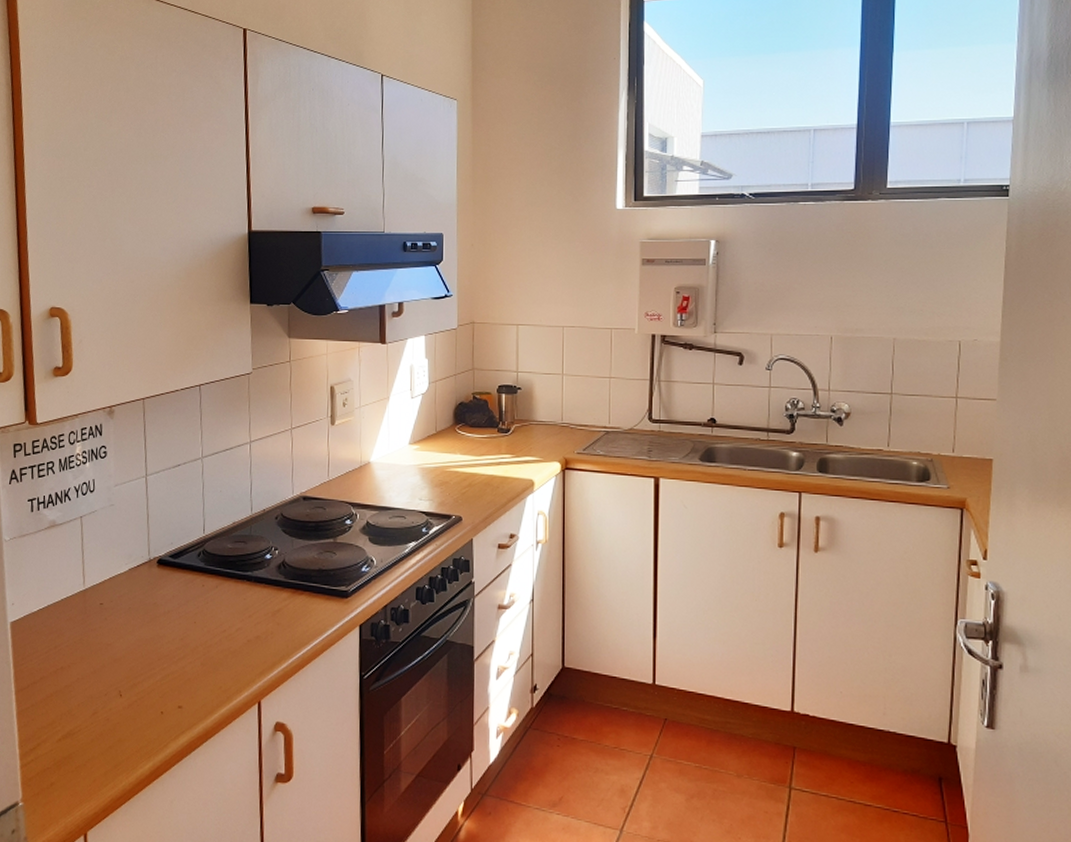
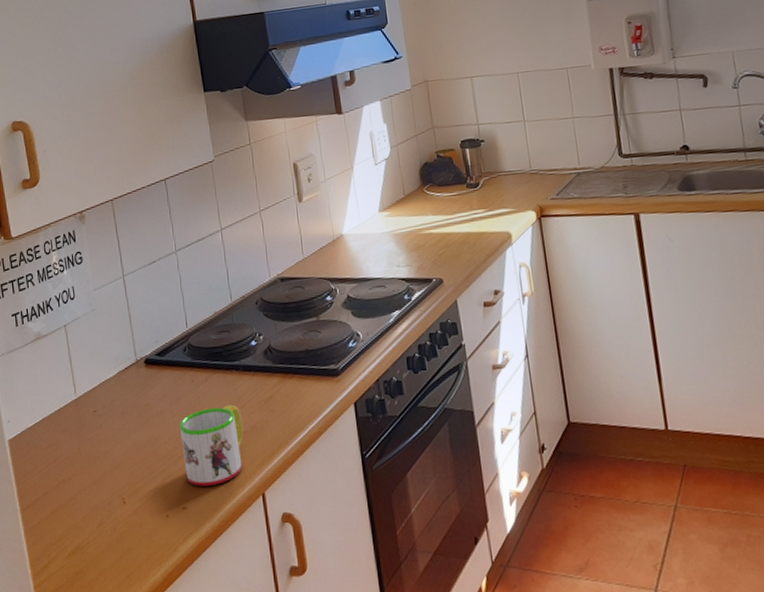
mug: none [184,613,248,689] -> present [179,404,244,486]

